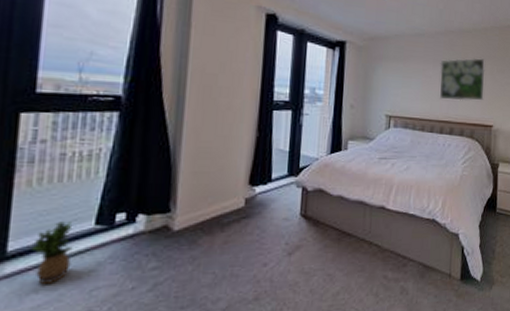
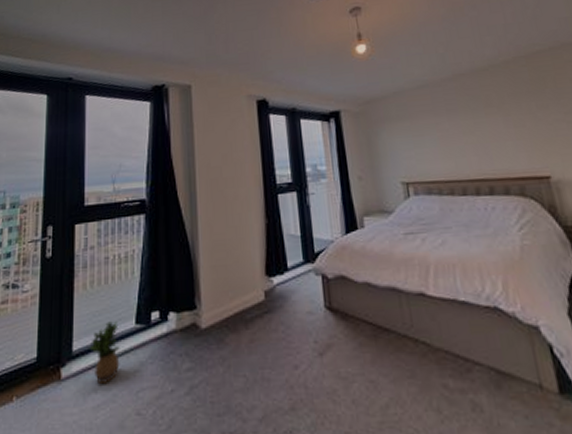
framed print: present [440,58,485,101] -> none [455,96,527,154]

